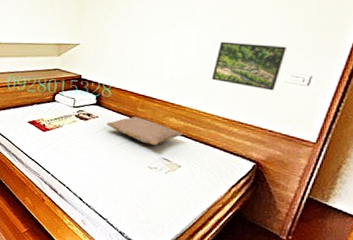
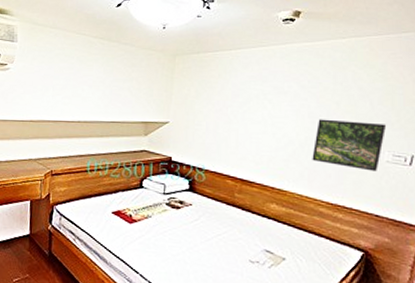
pillow: present [106,116,184,145] -> none [201,203,286,236]

